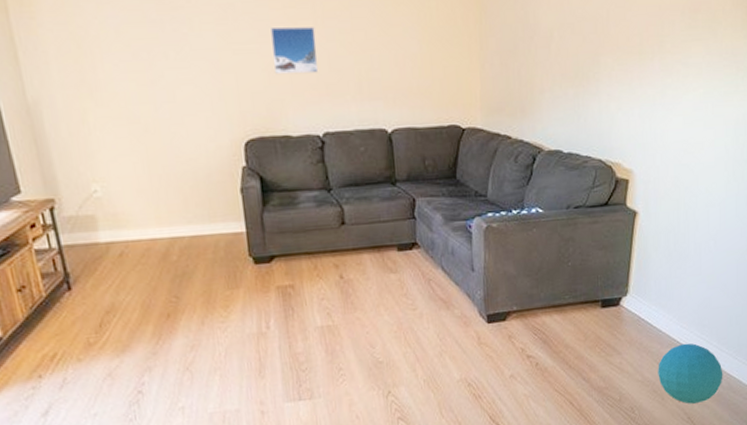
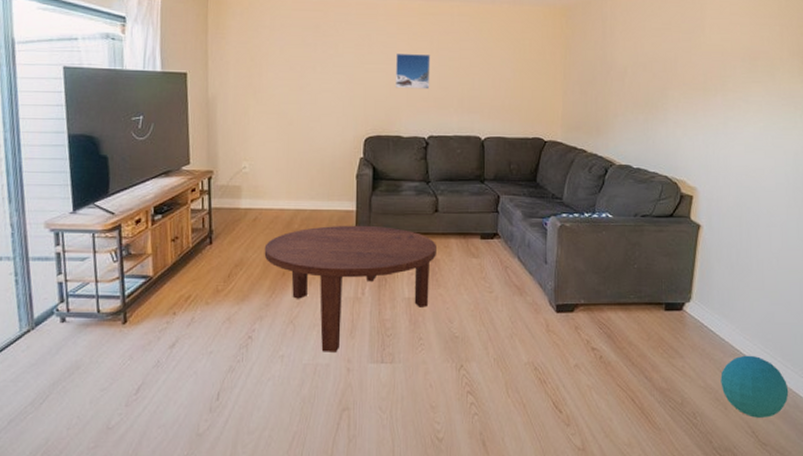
coffee table: none [139,247,349,398] -> present [264,225,436,352]

